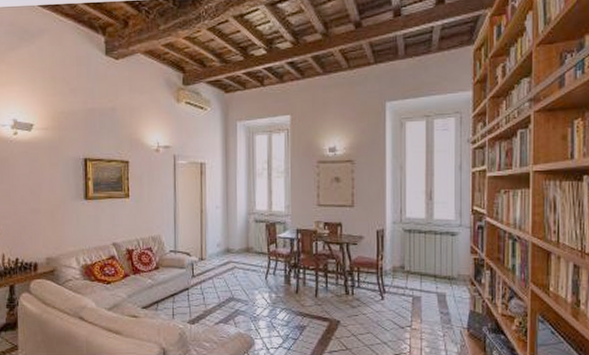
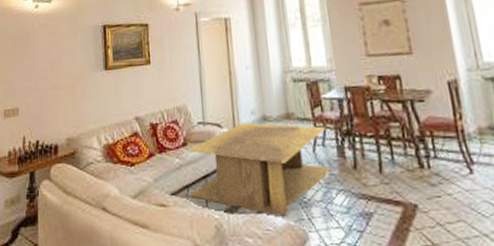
coffee table: none [158,253,278,328] -> present [187,122,331,217]

